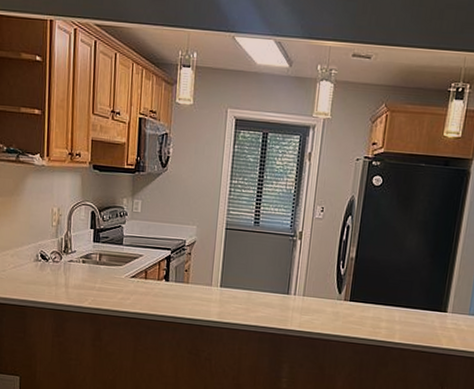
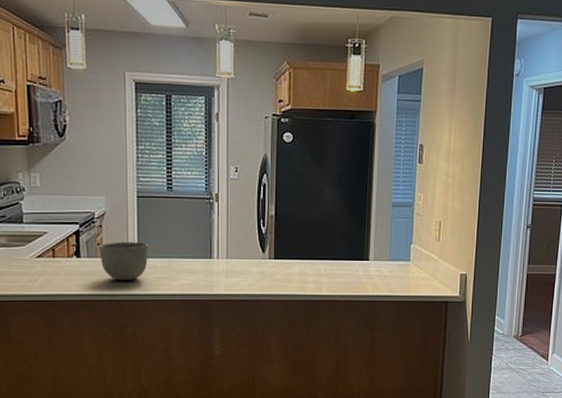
bowl: none [185,270,232,308] -> present [98,242,149,280]

